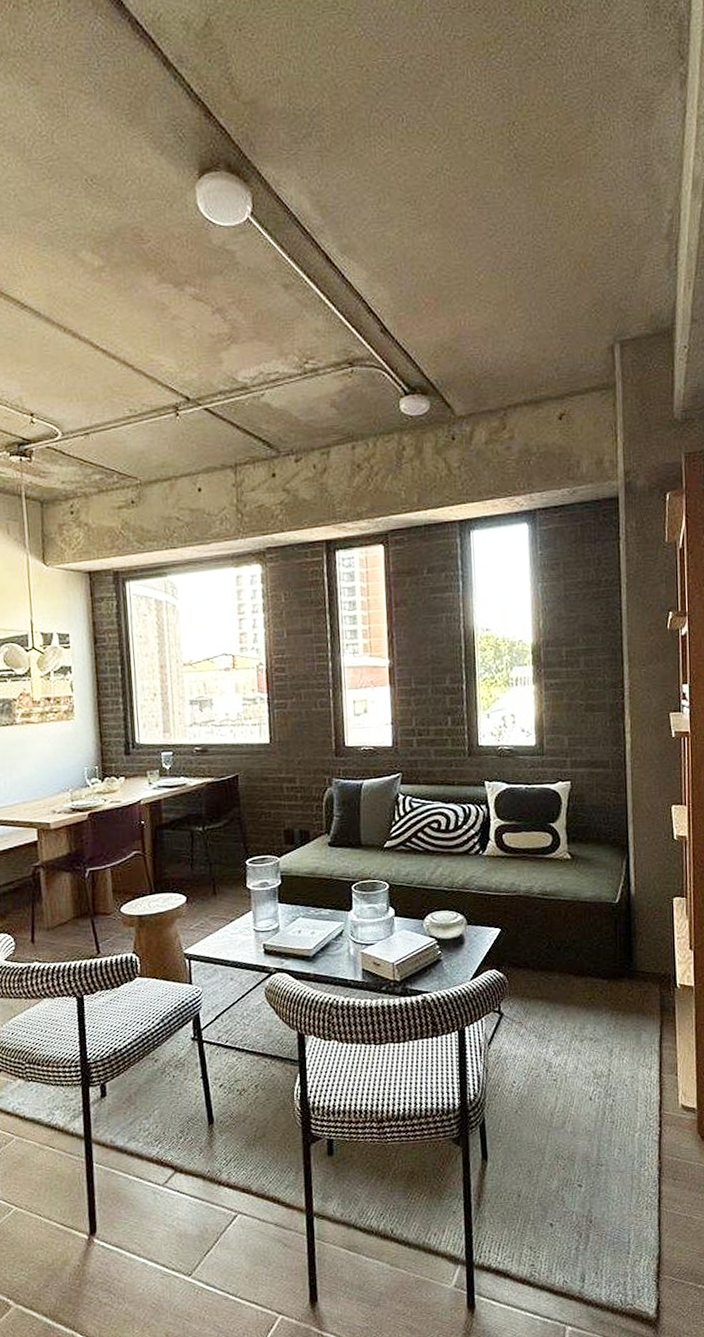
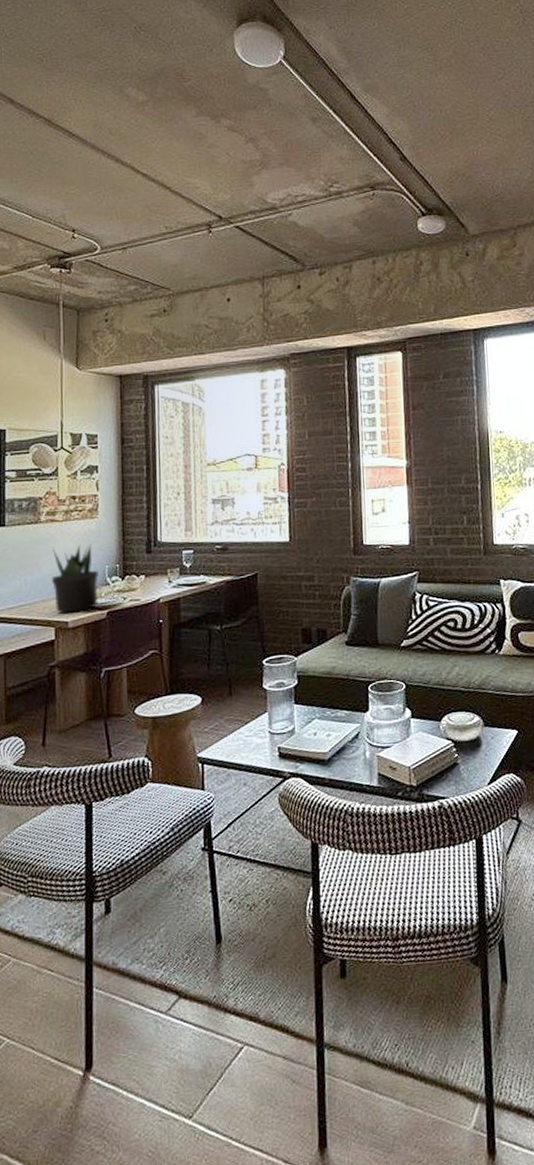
planter: none [30,745,79,816] -> present [52,544,99,614]

